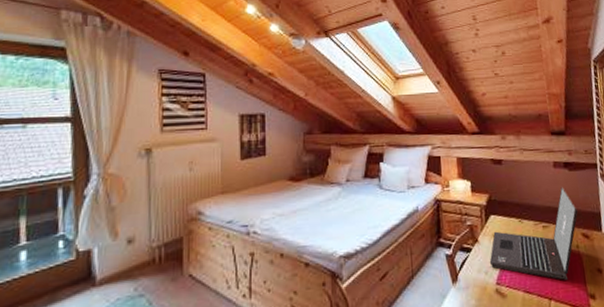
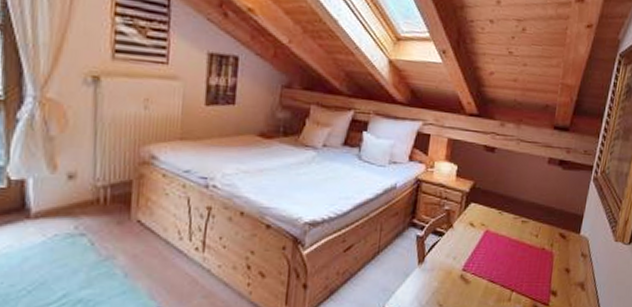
laptop: present [489,186,578,280] -> none [460,184,561,275]

